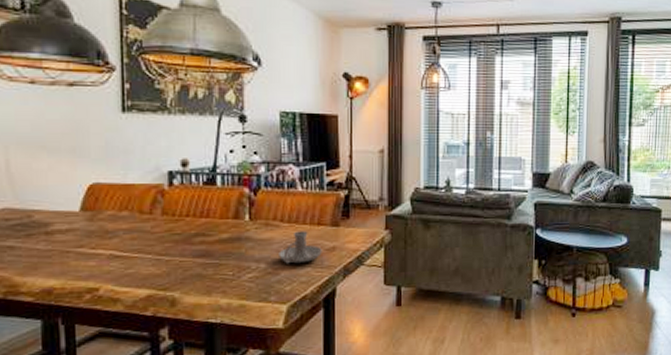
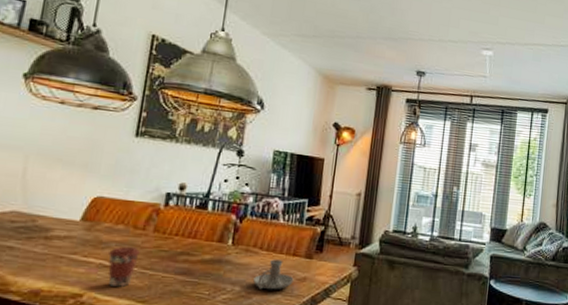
coffee cup: none [118,232,151,277] -> present [108,246,140,287]

